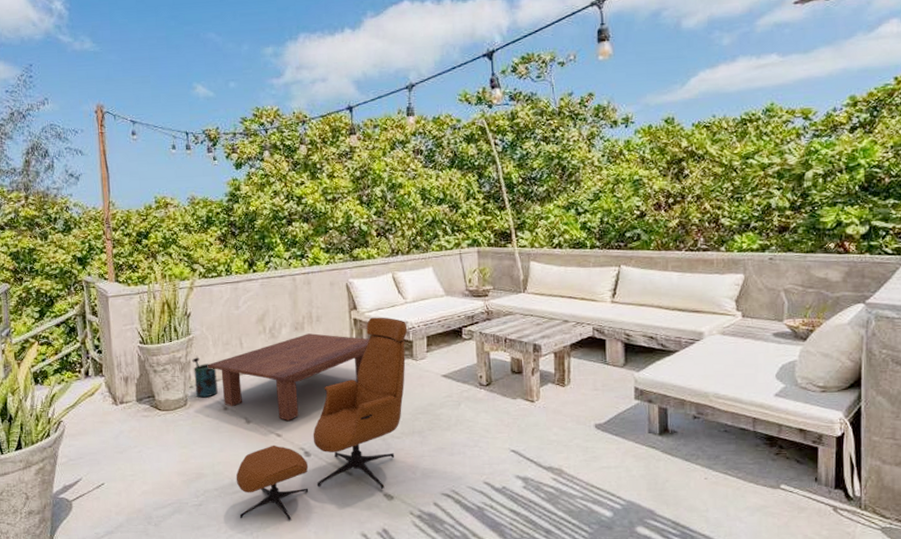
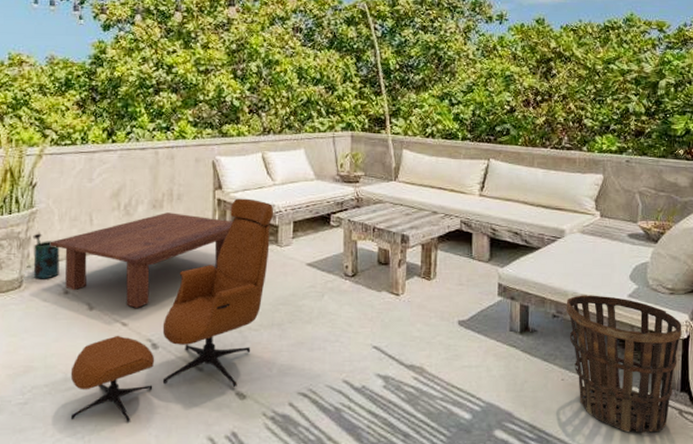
basket: none [707,395,835,529] -> present [566,295,682,433]

